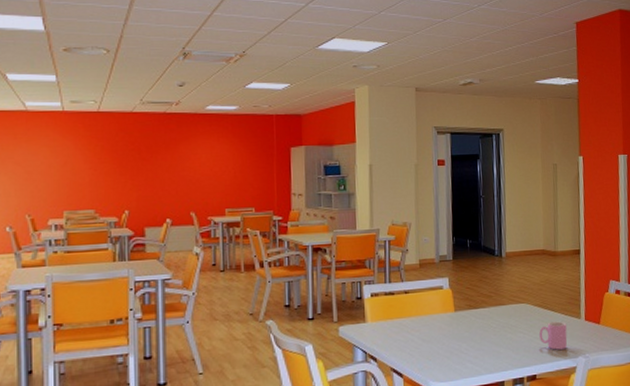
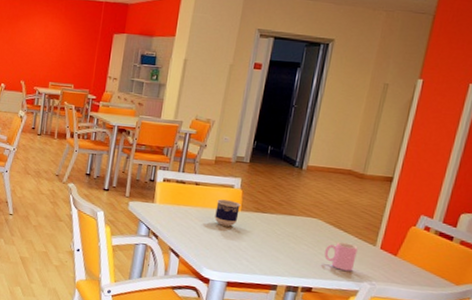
cup: none [429,302,454,332] -> present [214,199,242,227]

